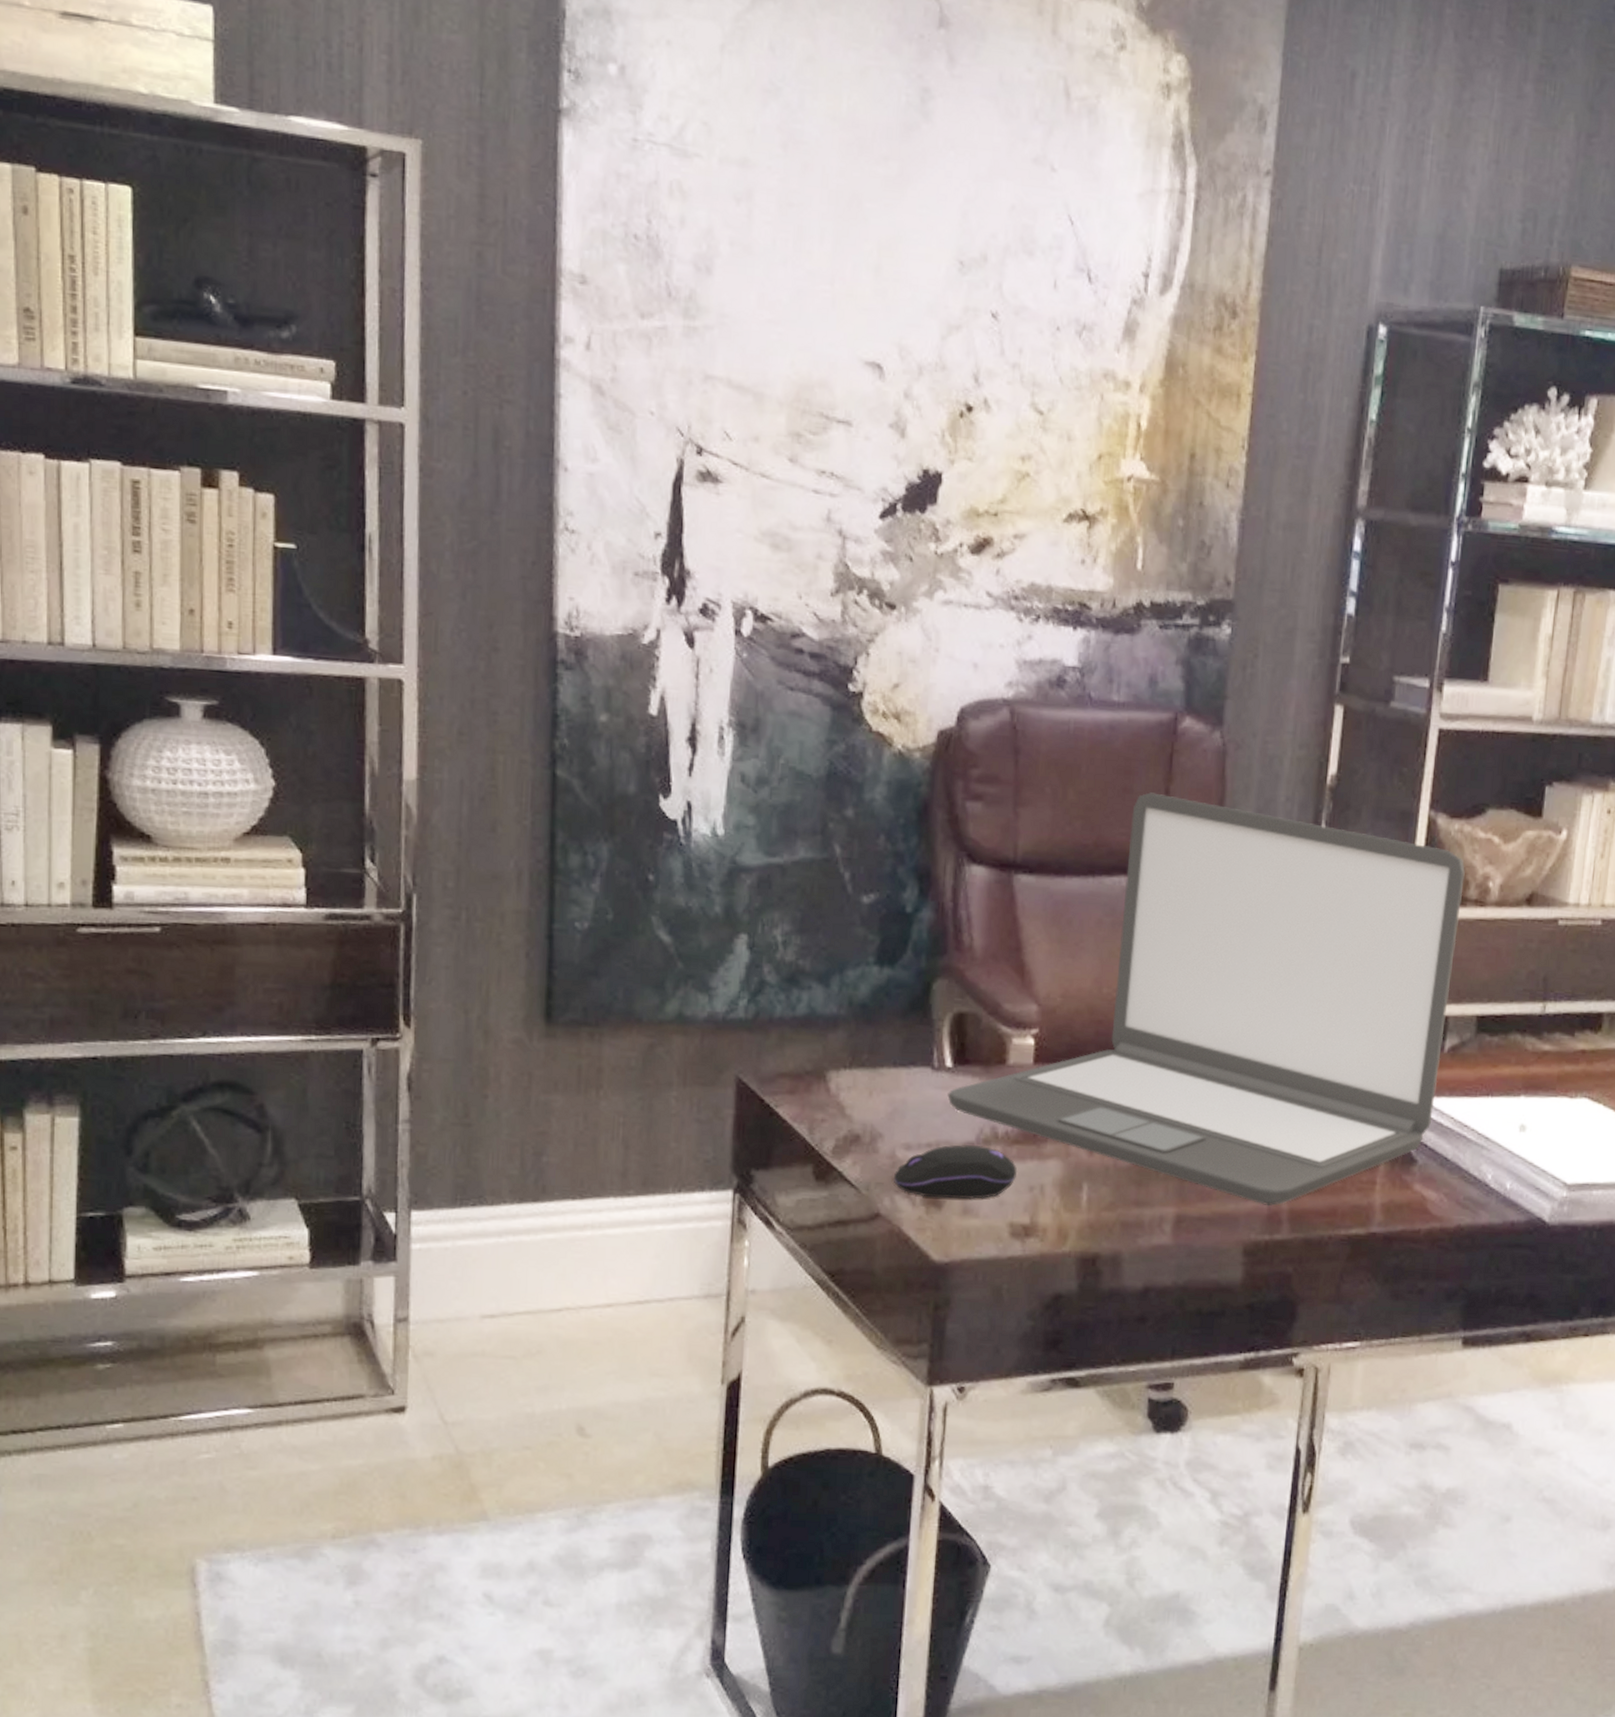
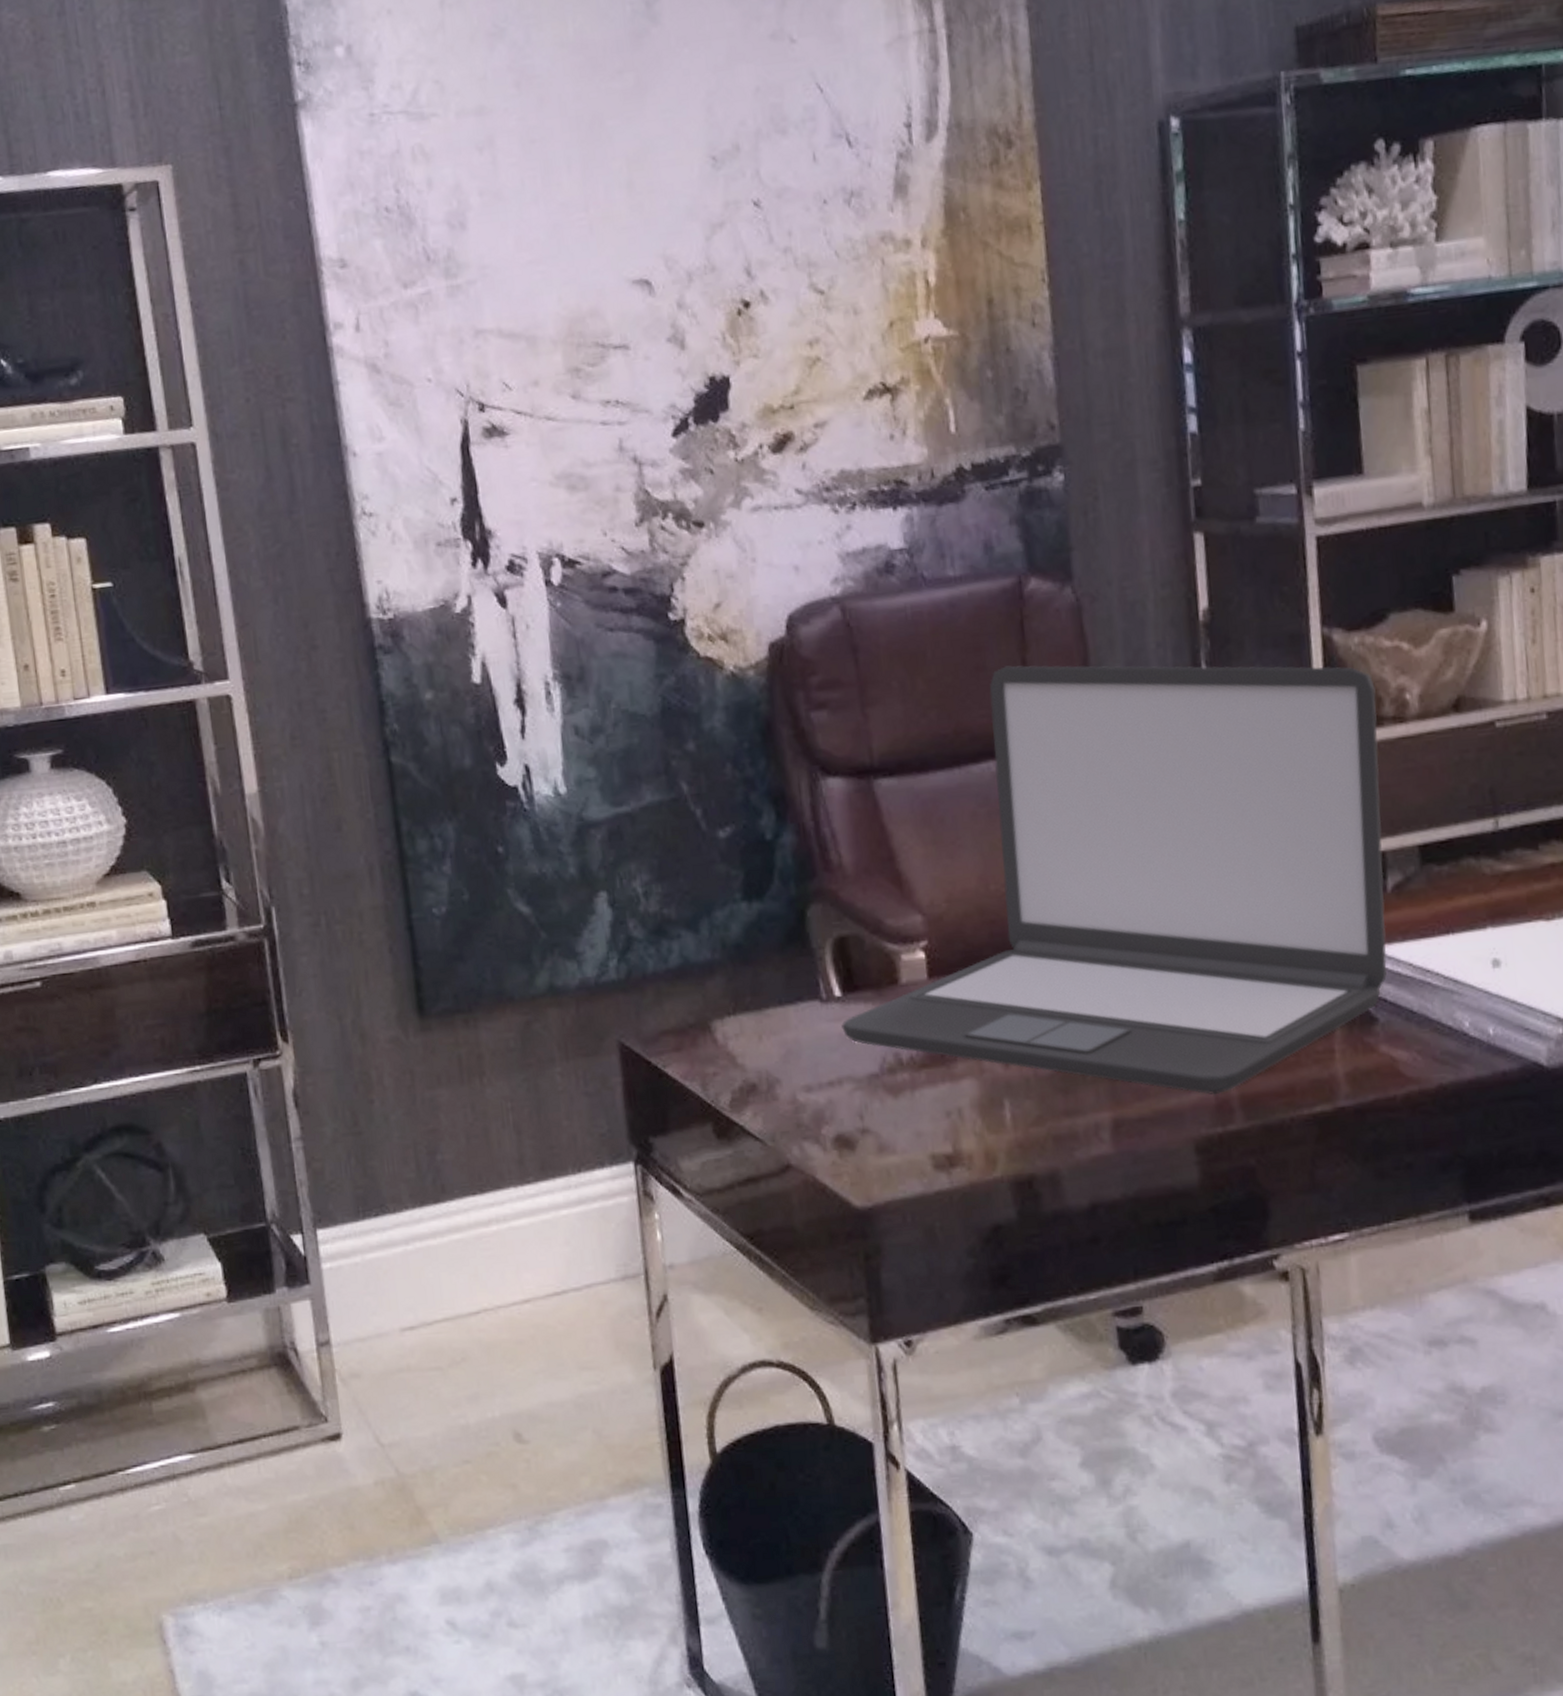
computer mouse: present [894,1145,1018,1200] -> none [799,1075,931,1140]

